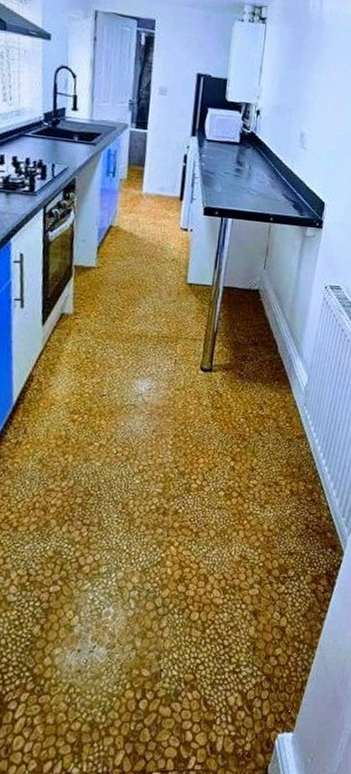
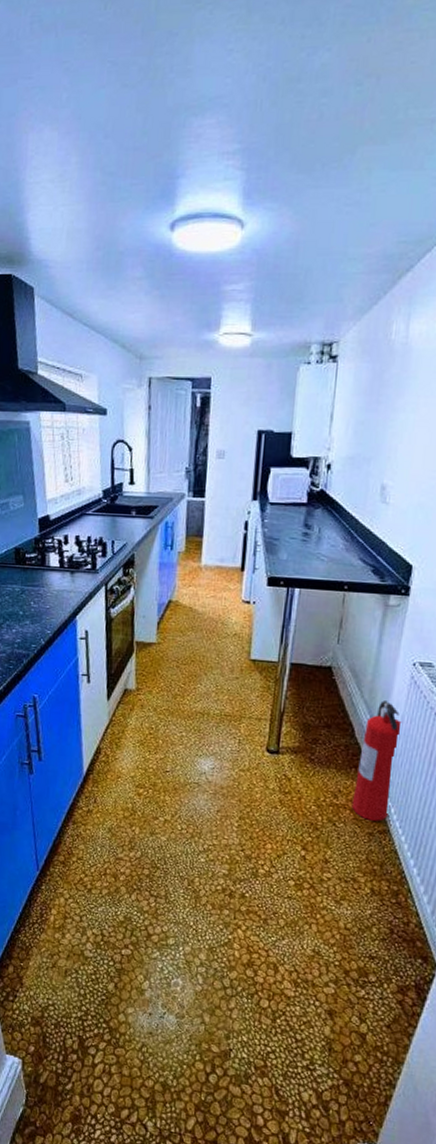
fire extinguisher: none [275,319,316,428] -> present [351,700,402,822]

